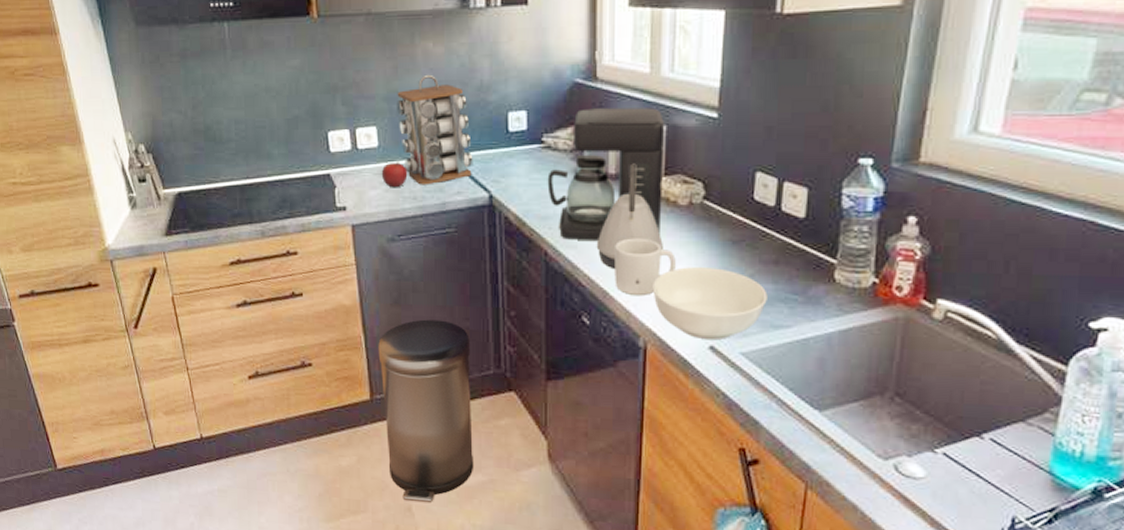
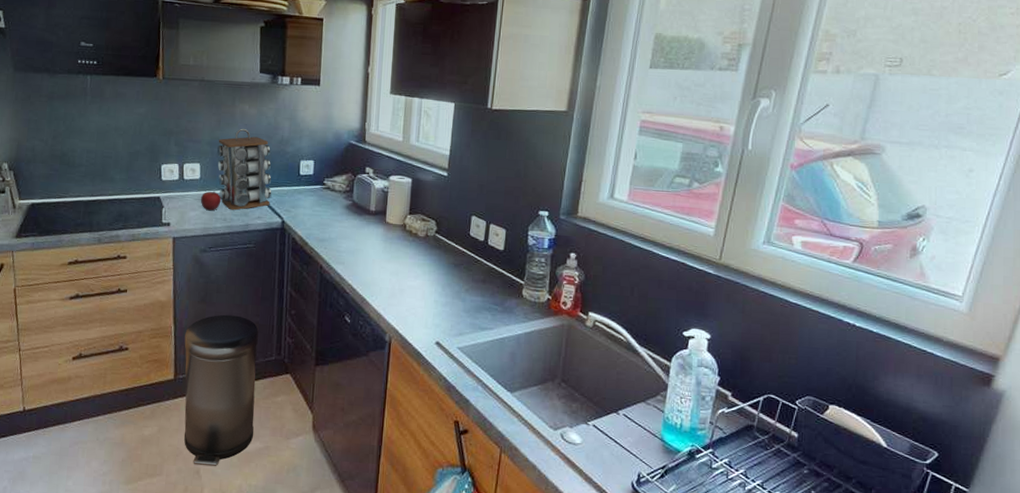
coffee maker: present [547,108,665,240] -> none [325,162,412,259]
kettle: present [596,163,663,270] -> none [358,204,406,282]
mug: present [615,238,676,295] -> none [370,258,415,302]
bowl: present [652,267,768,341] -> none [397,282,477,338]

